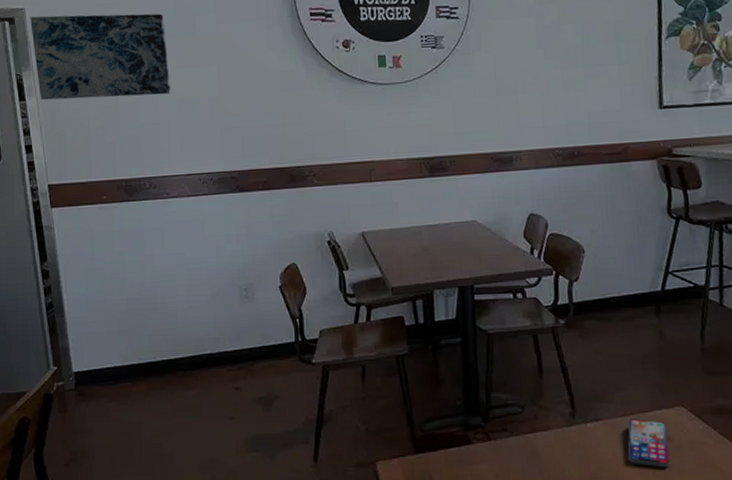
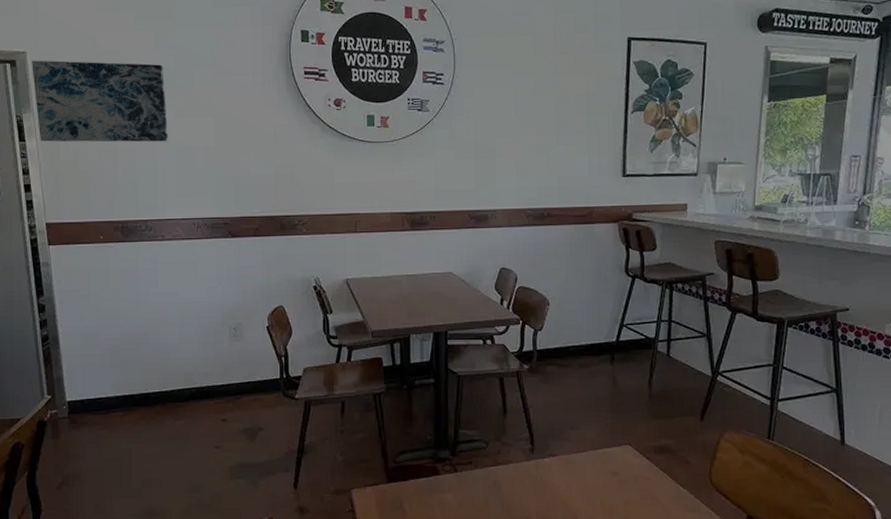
smartphone: present [628,418,670,468] -> none [579,455,616,499]

